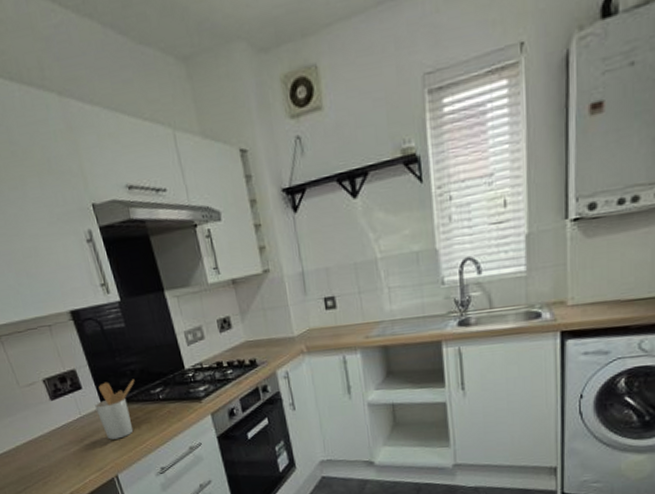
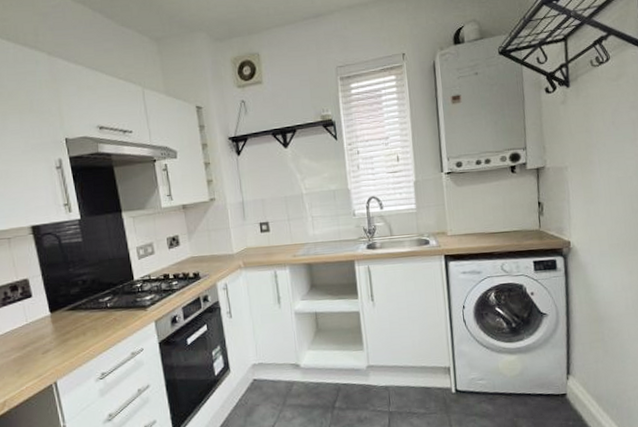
utensil holder: present [95,379,135,440] -> none [43,288,85,346]

